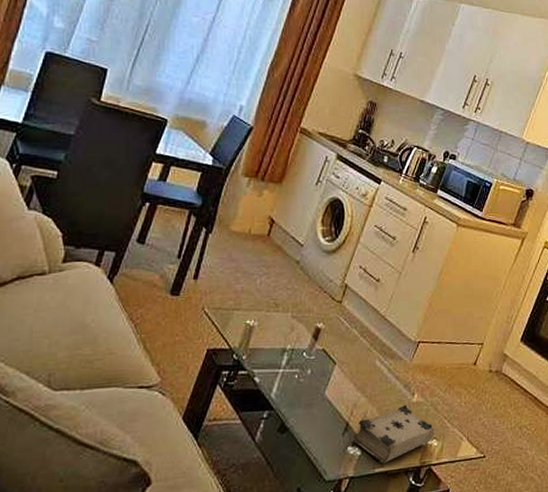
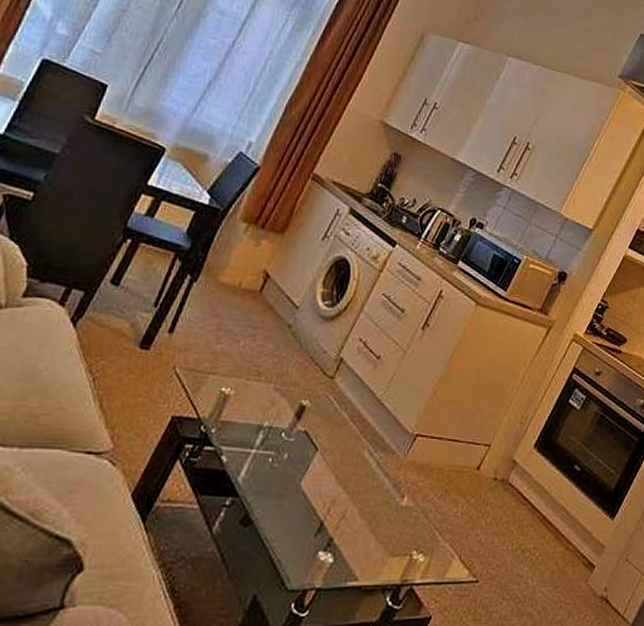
book: present [351,404,434,464] -> none [324,507,422,576]

